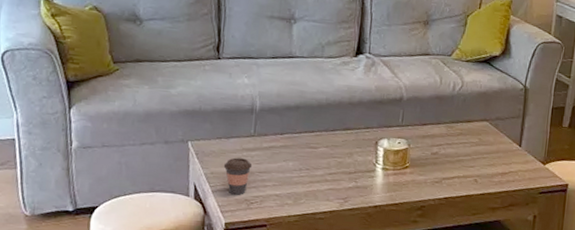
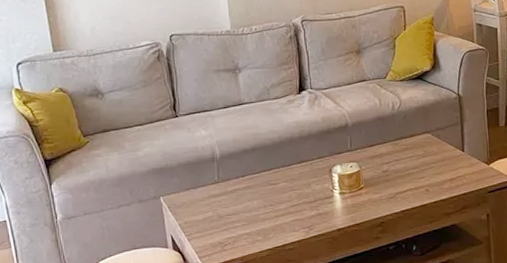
coffee cup: present [223,157,253,195] -> none [195,204,221,240]

